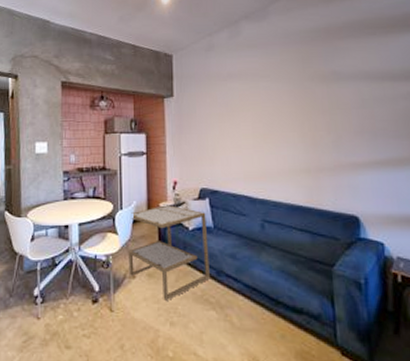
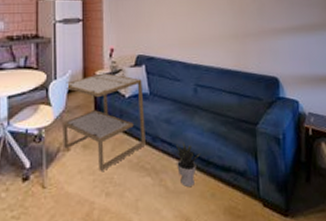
potted plant: none [241,278,269,325] -> present [175,141,201,187]

